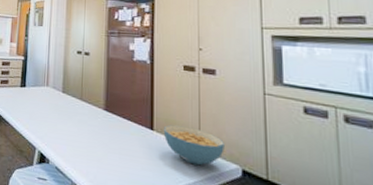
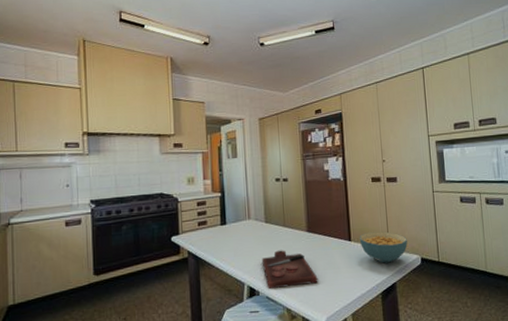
cutting board: none [55,122,112,167] -> present [261,250,318,290]

